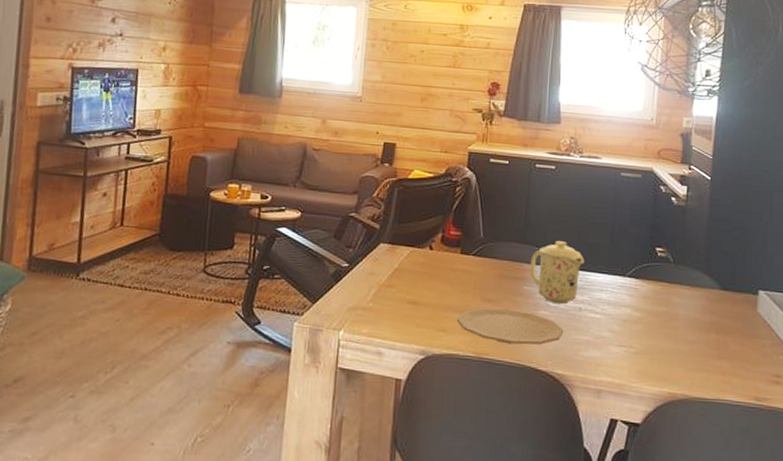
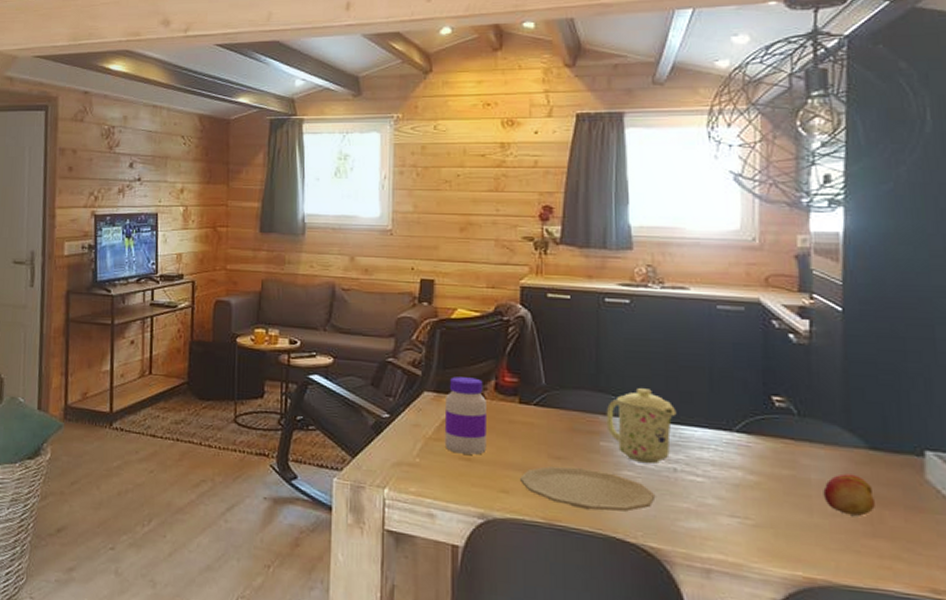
jar: none [395,230,433,299] -> present [444,377,487,455]
fruit: none [687,309,722,342] -> present [823,473,875,516]

